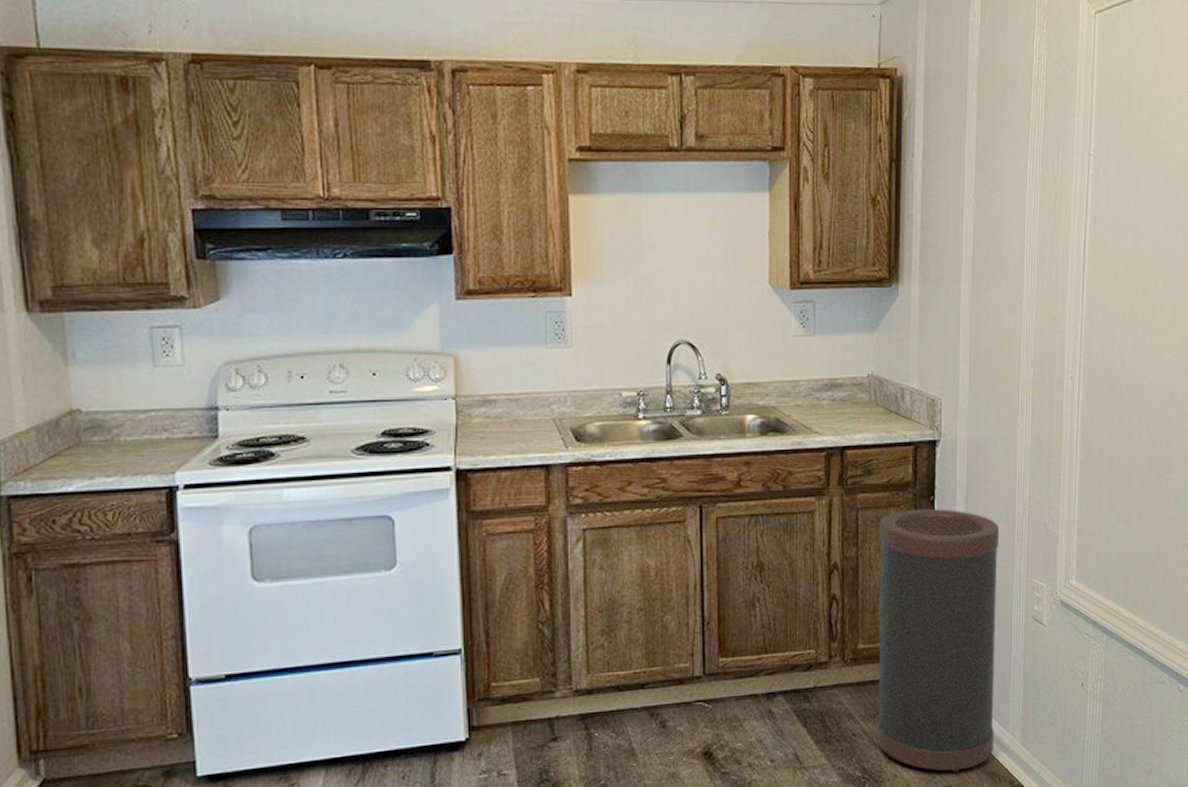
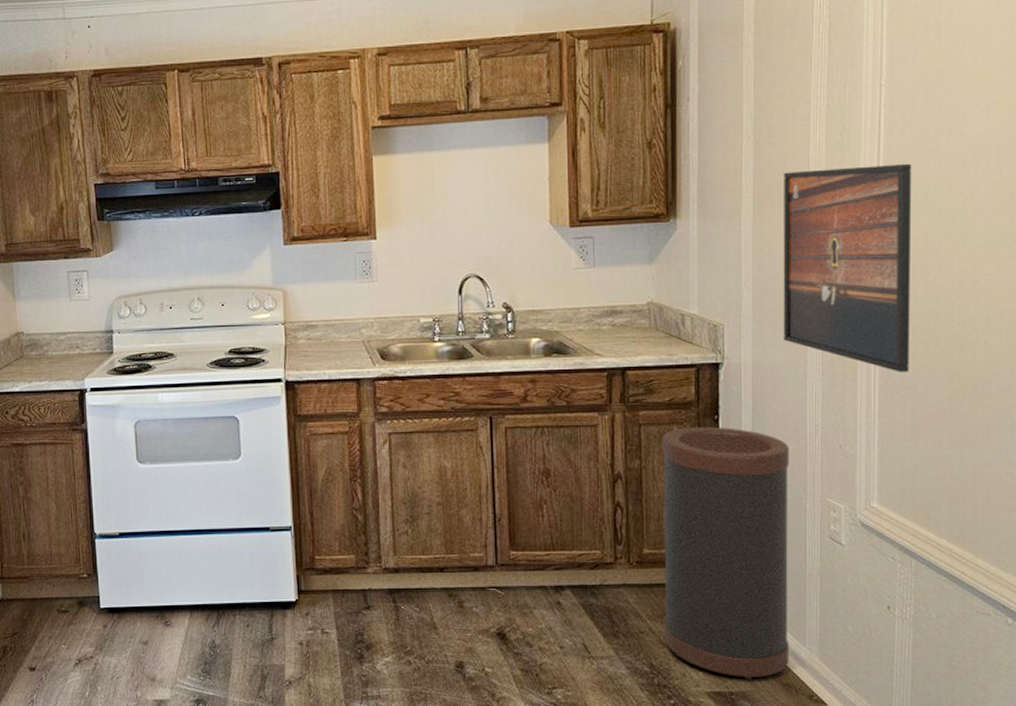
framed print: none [997,236,1114,448] -> present [783,163,912,373]

